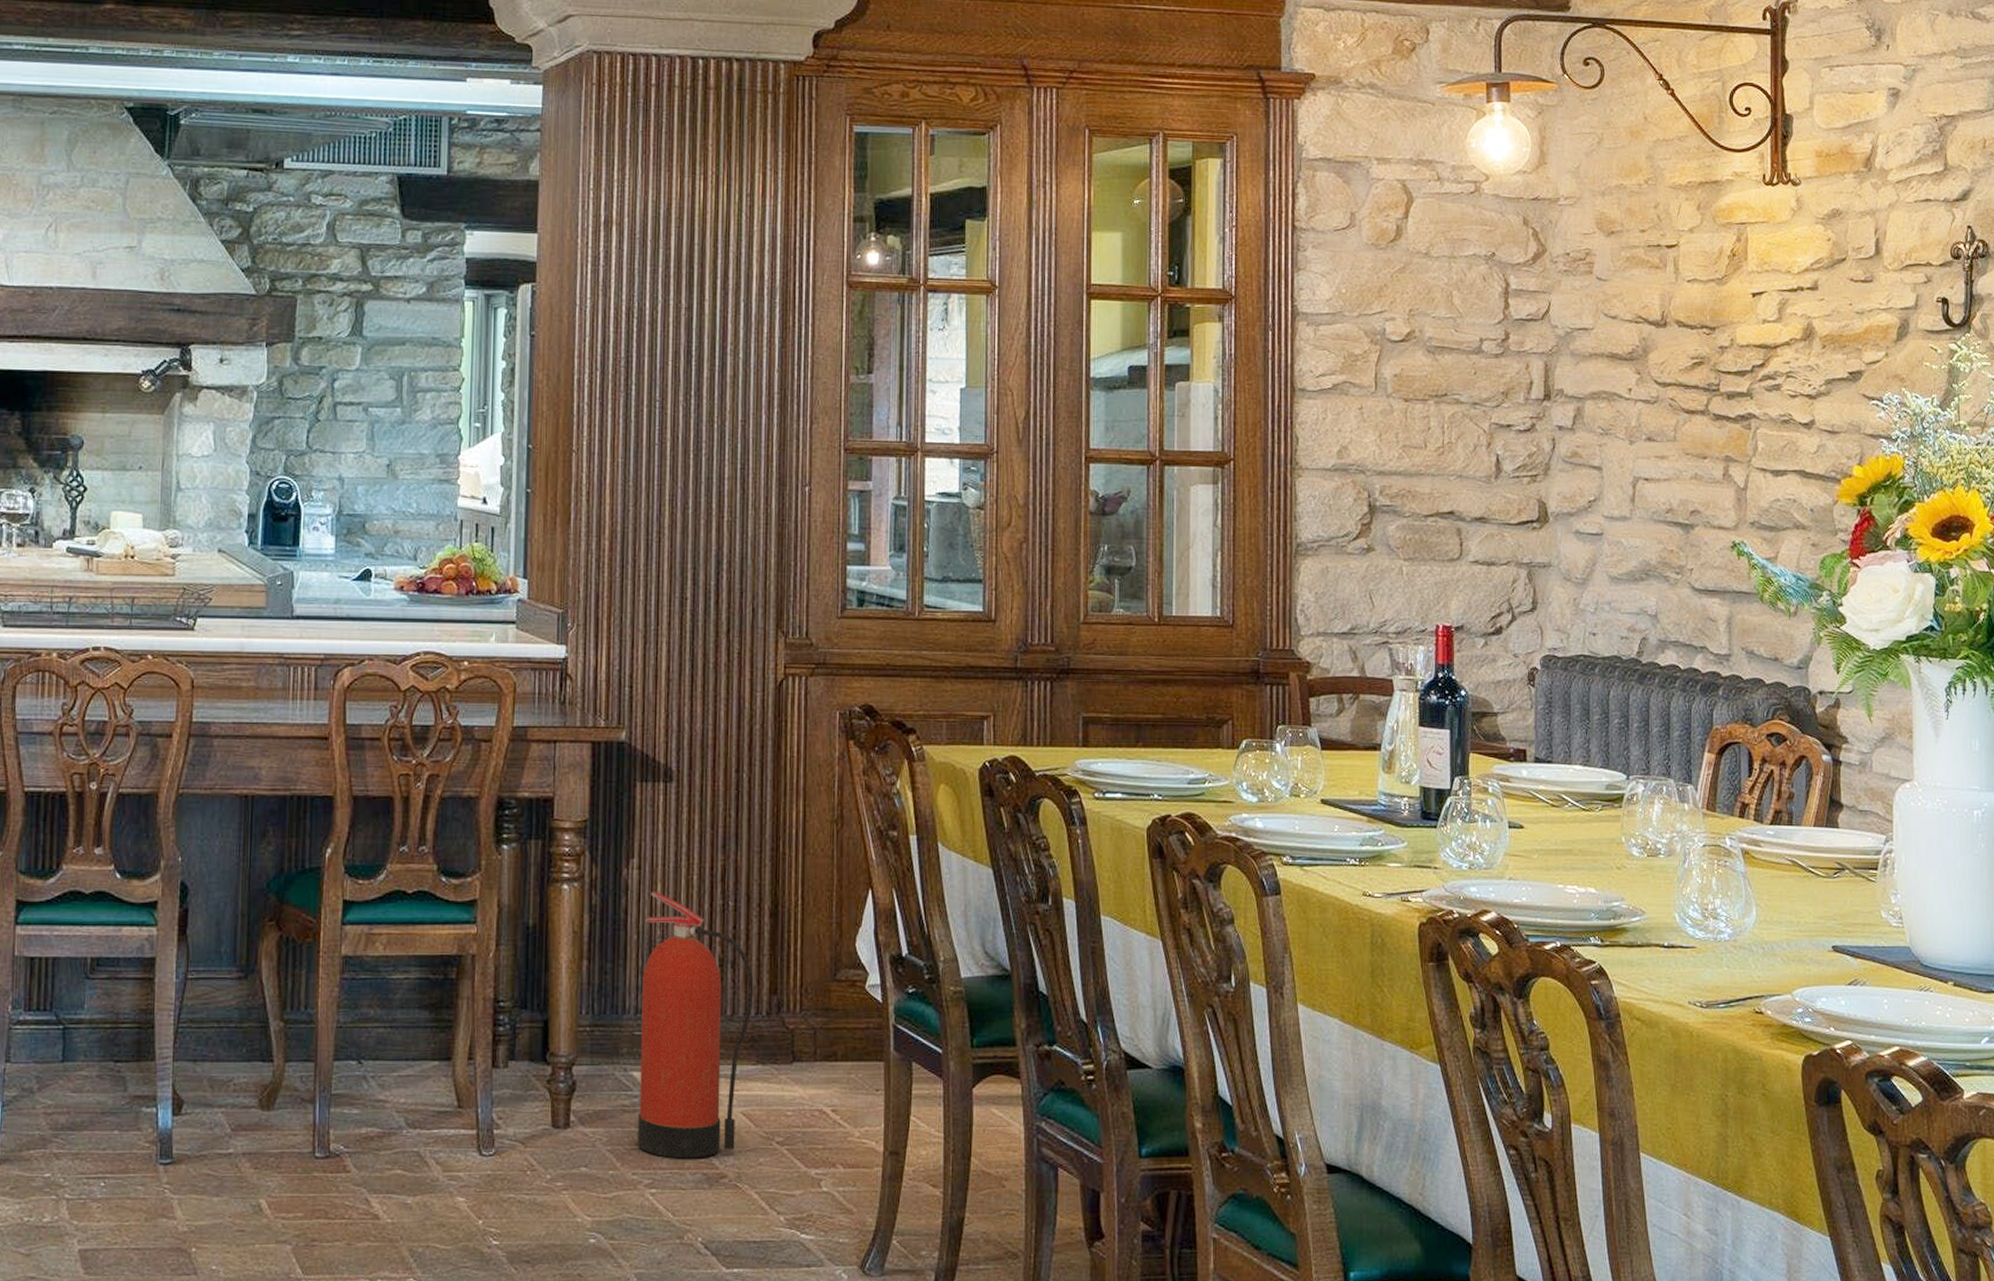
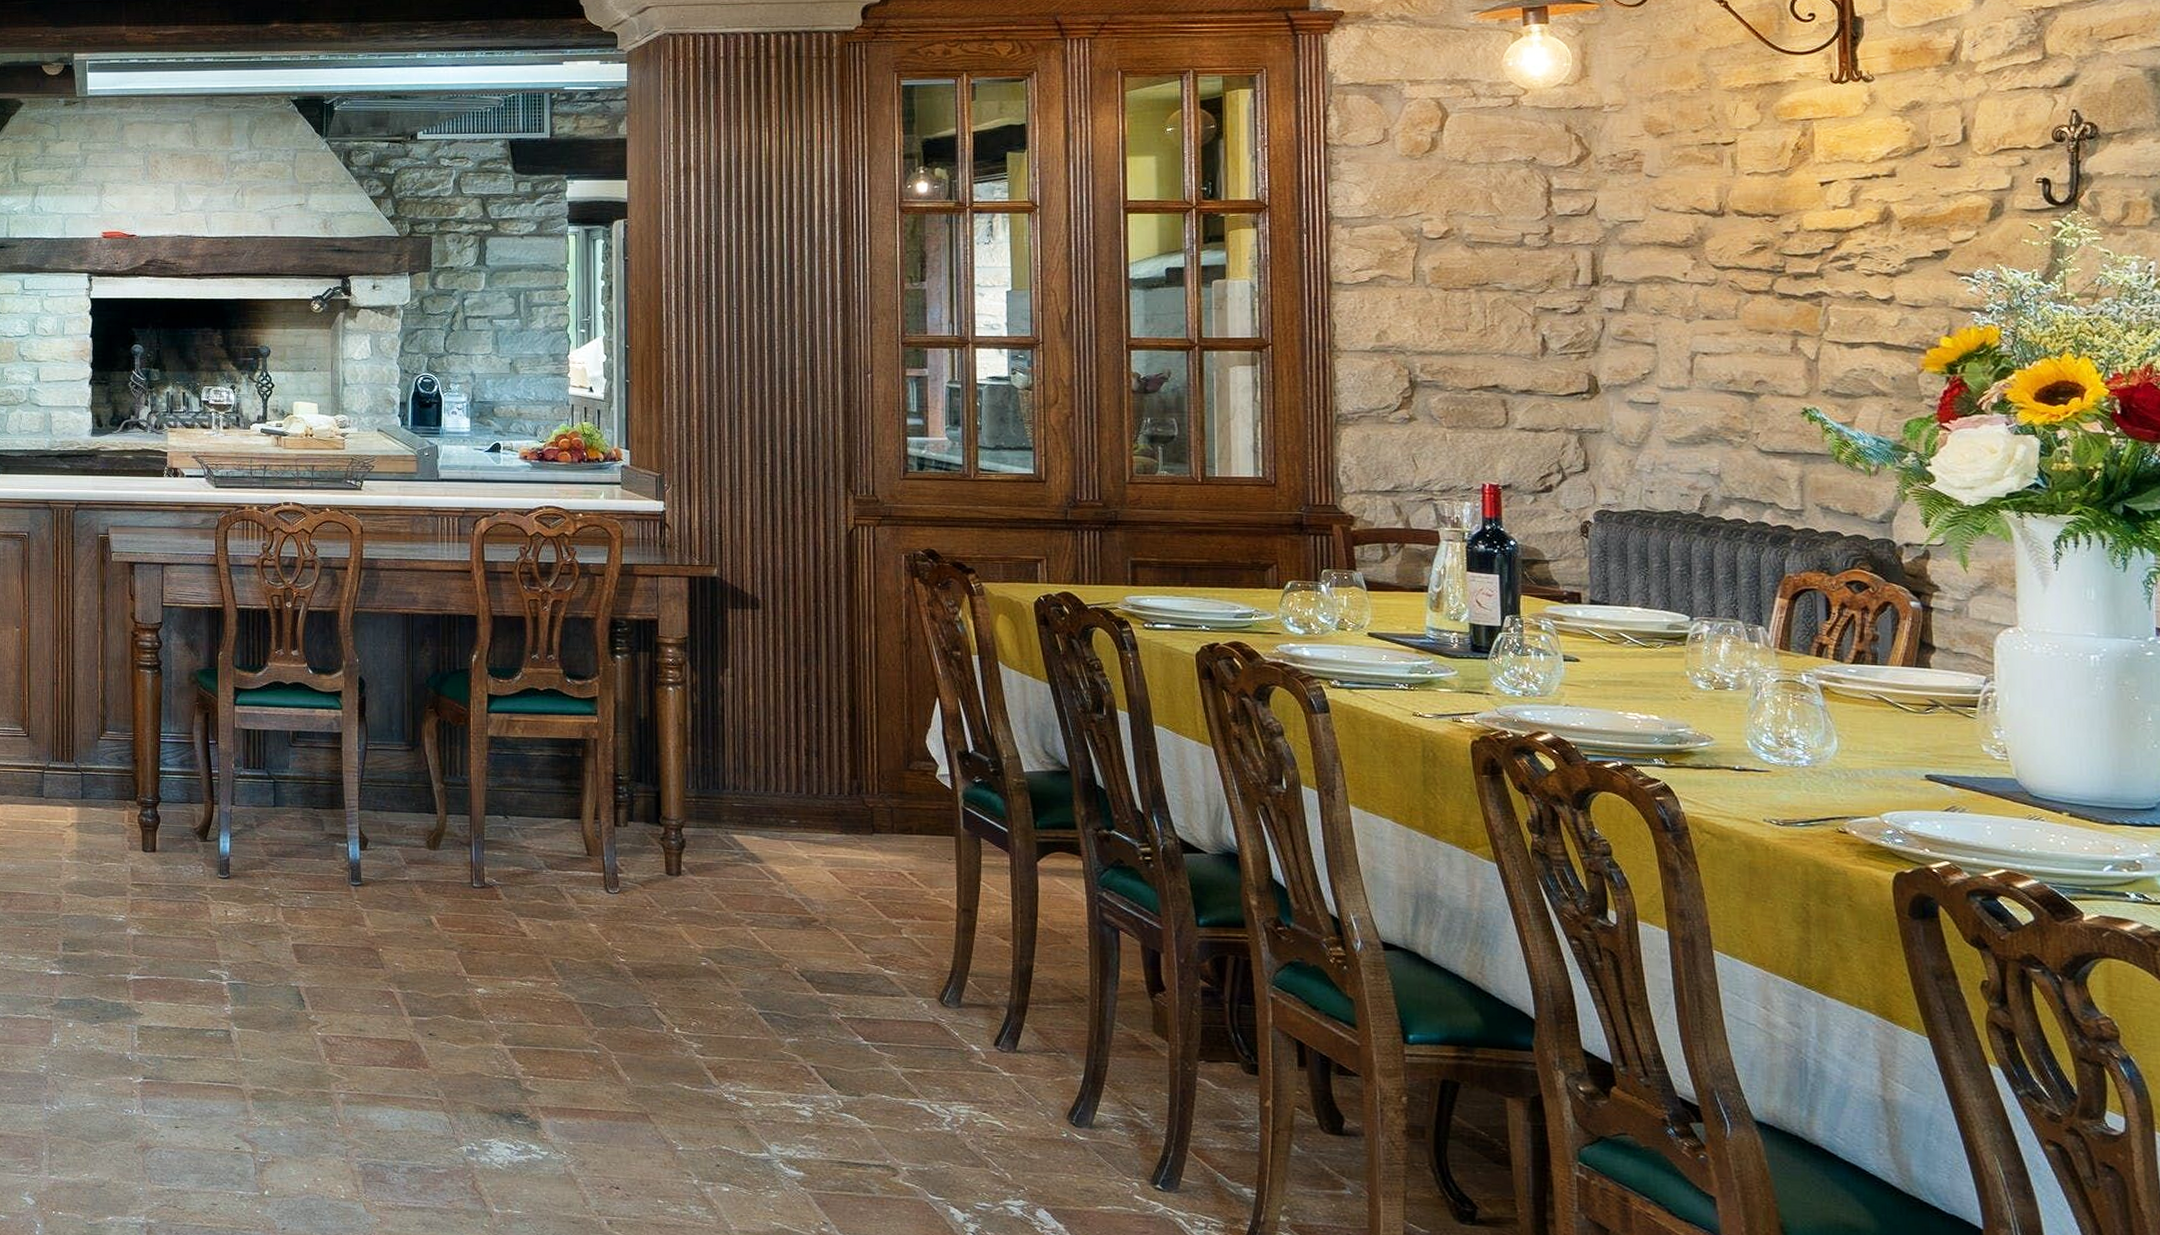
fire extinguisher: present [637,891,754,1159] -> none [739,694,836,905]

